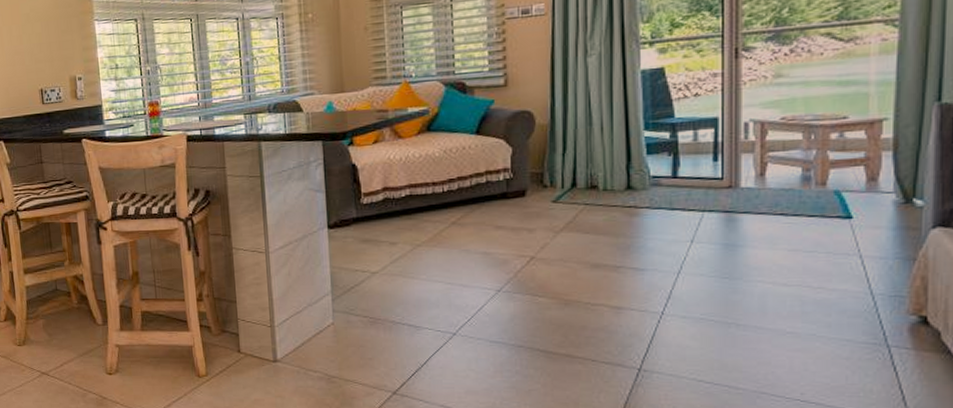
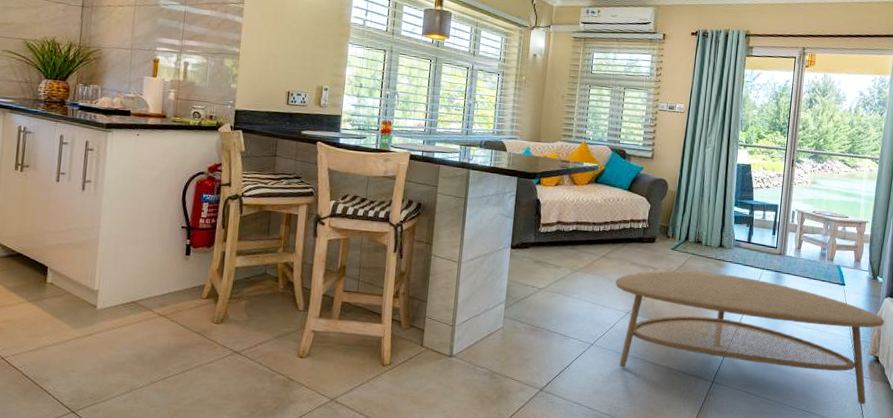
coffee table: none [475,225,933,387] -> present [615,270,884,405]

